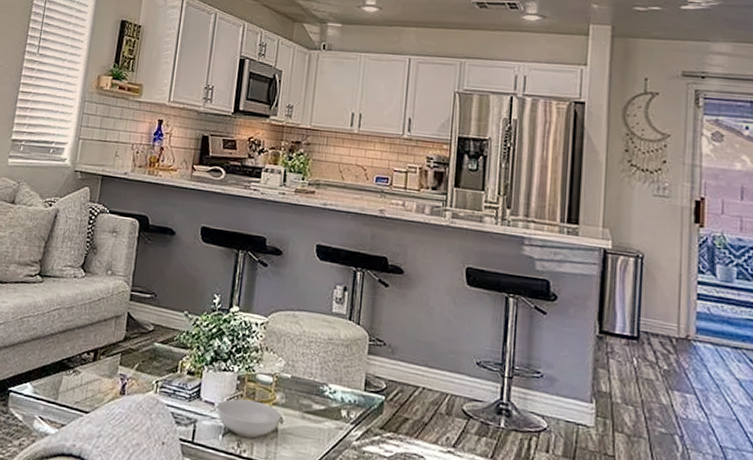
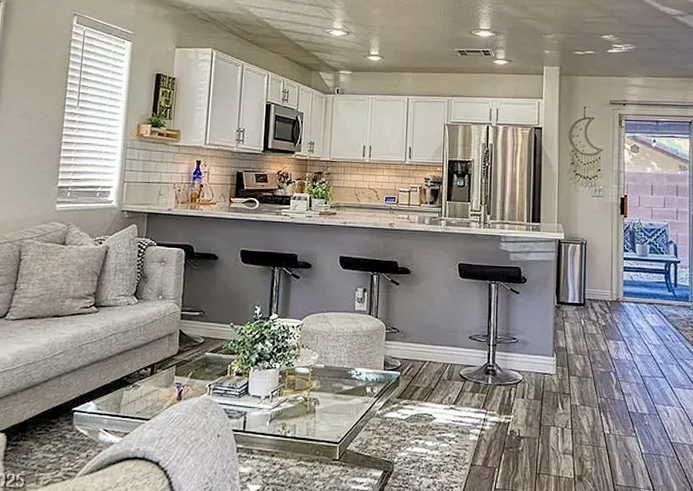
bowl: present [217,398,281,439] -> none [263,389,317,421]

